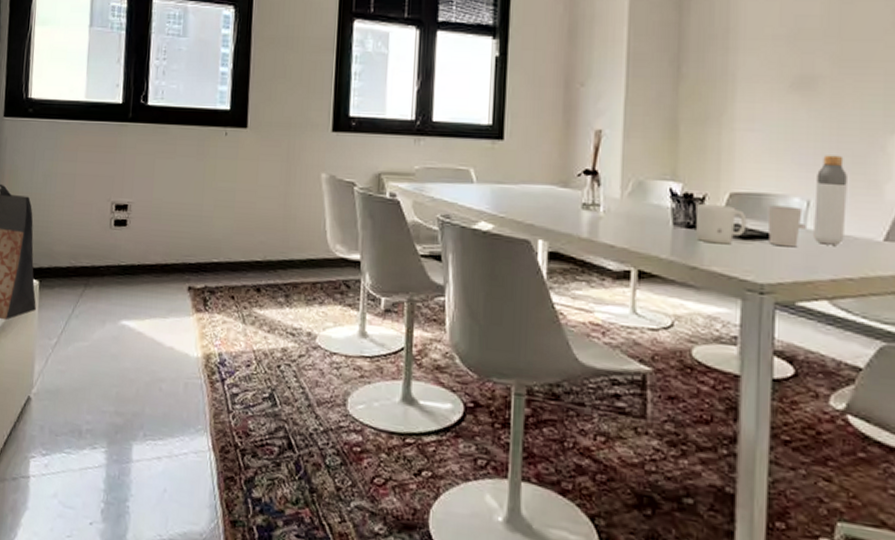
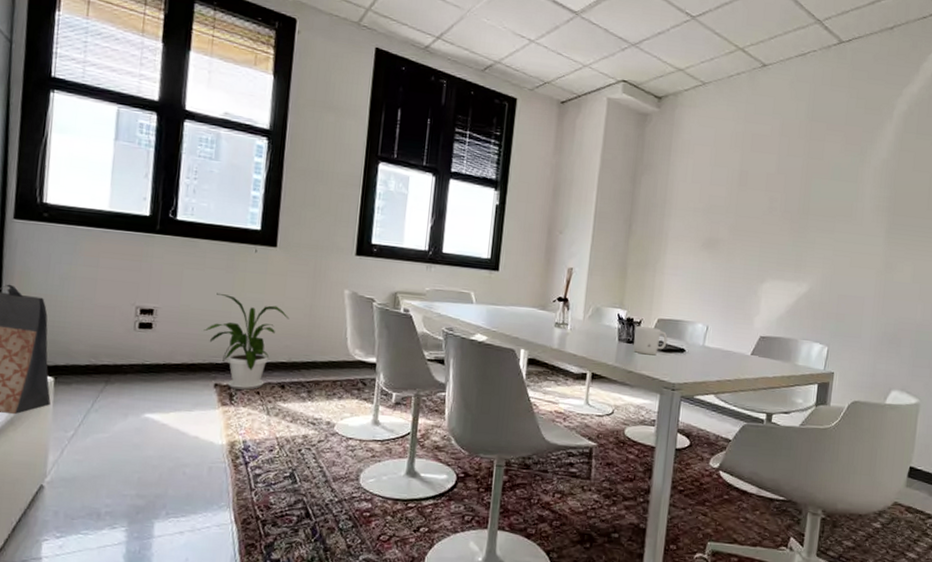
house plant: none [176,183,263,294] -> present [203,292,289,390]
cup: present [767,205,806,248] -> none [680,328,705,358]
bottle: present [814,155,847,245] -> none [709,295,733,357]

